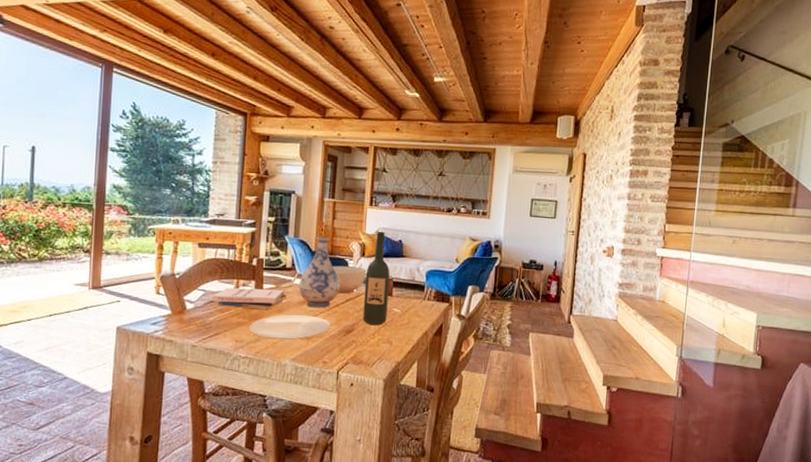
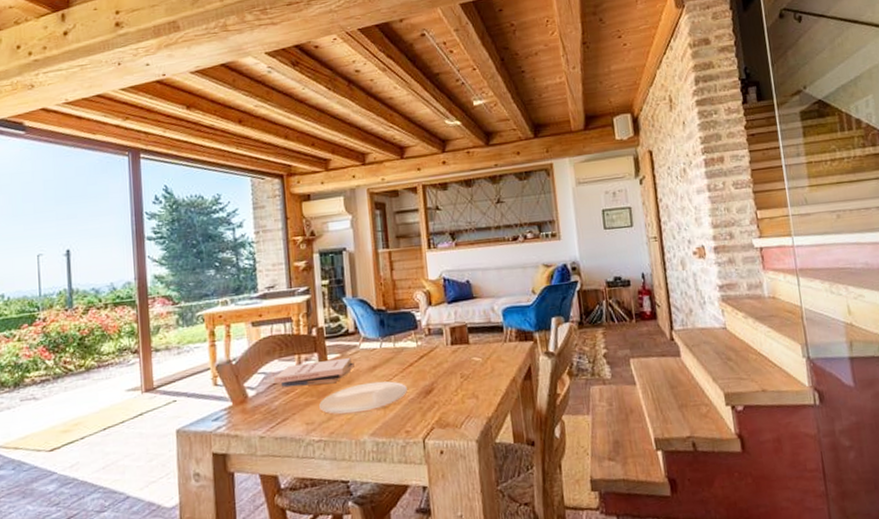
vase: present [298,235,340,308] -> none [365,290,411,372]
bowl: present [333,265,367,294] -> none [399,318,437,351]
wine bottle: present [362,231,390,326] -> none [436,274,468,381]

